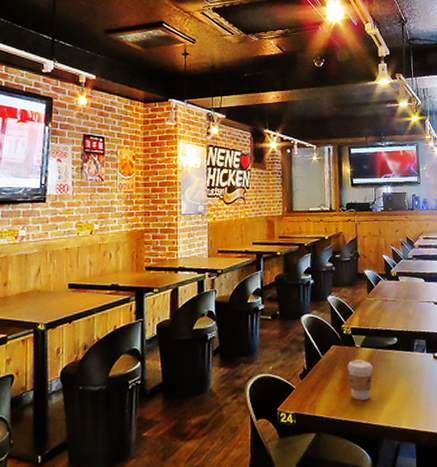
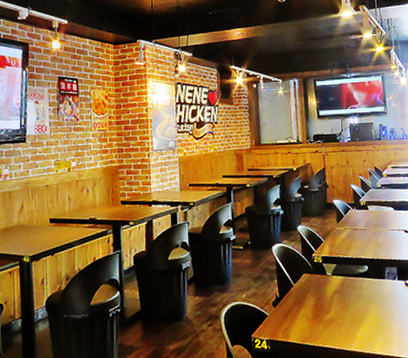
coffee cup: present [347,359,373,400] -> none [319,287,345,327]

